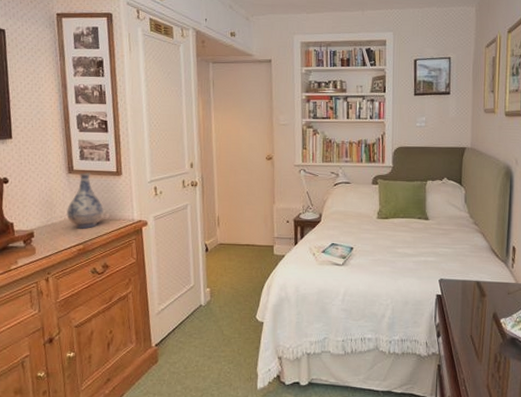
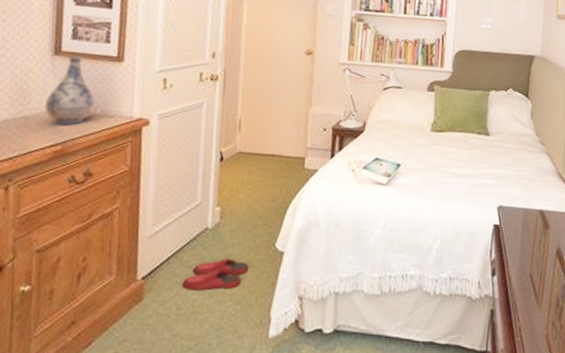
slippers: none [186,328,237,355] -> present [182,258,249,292]

